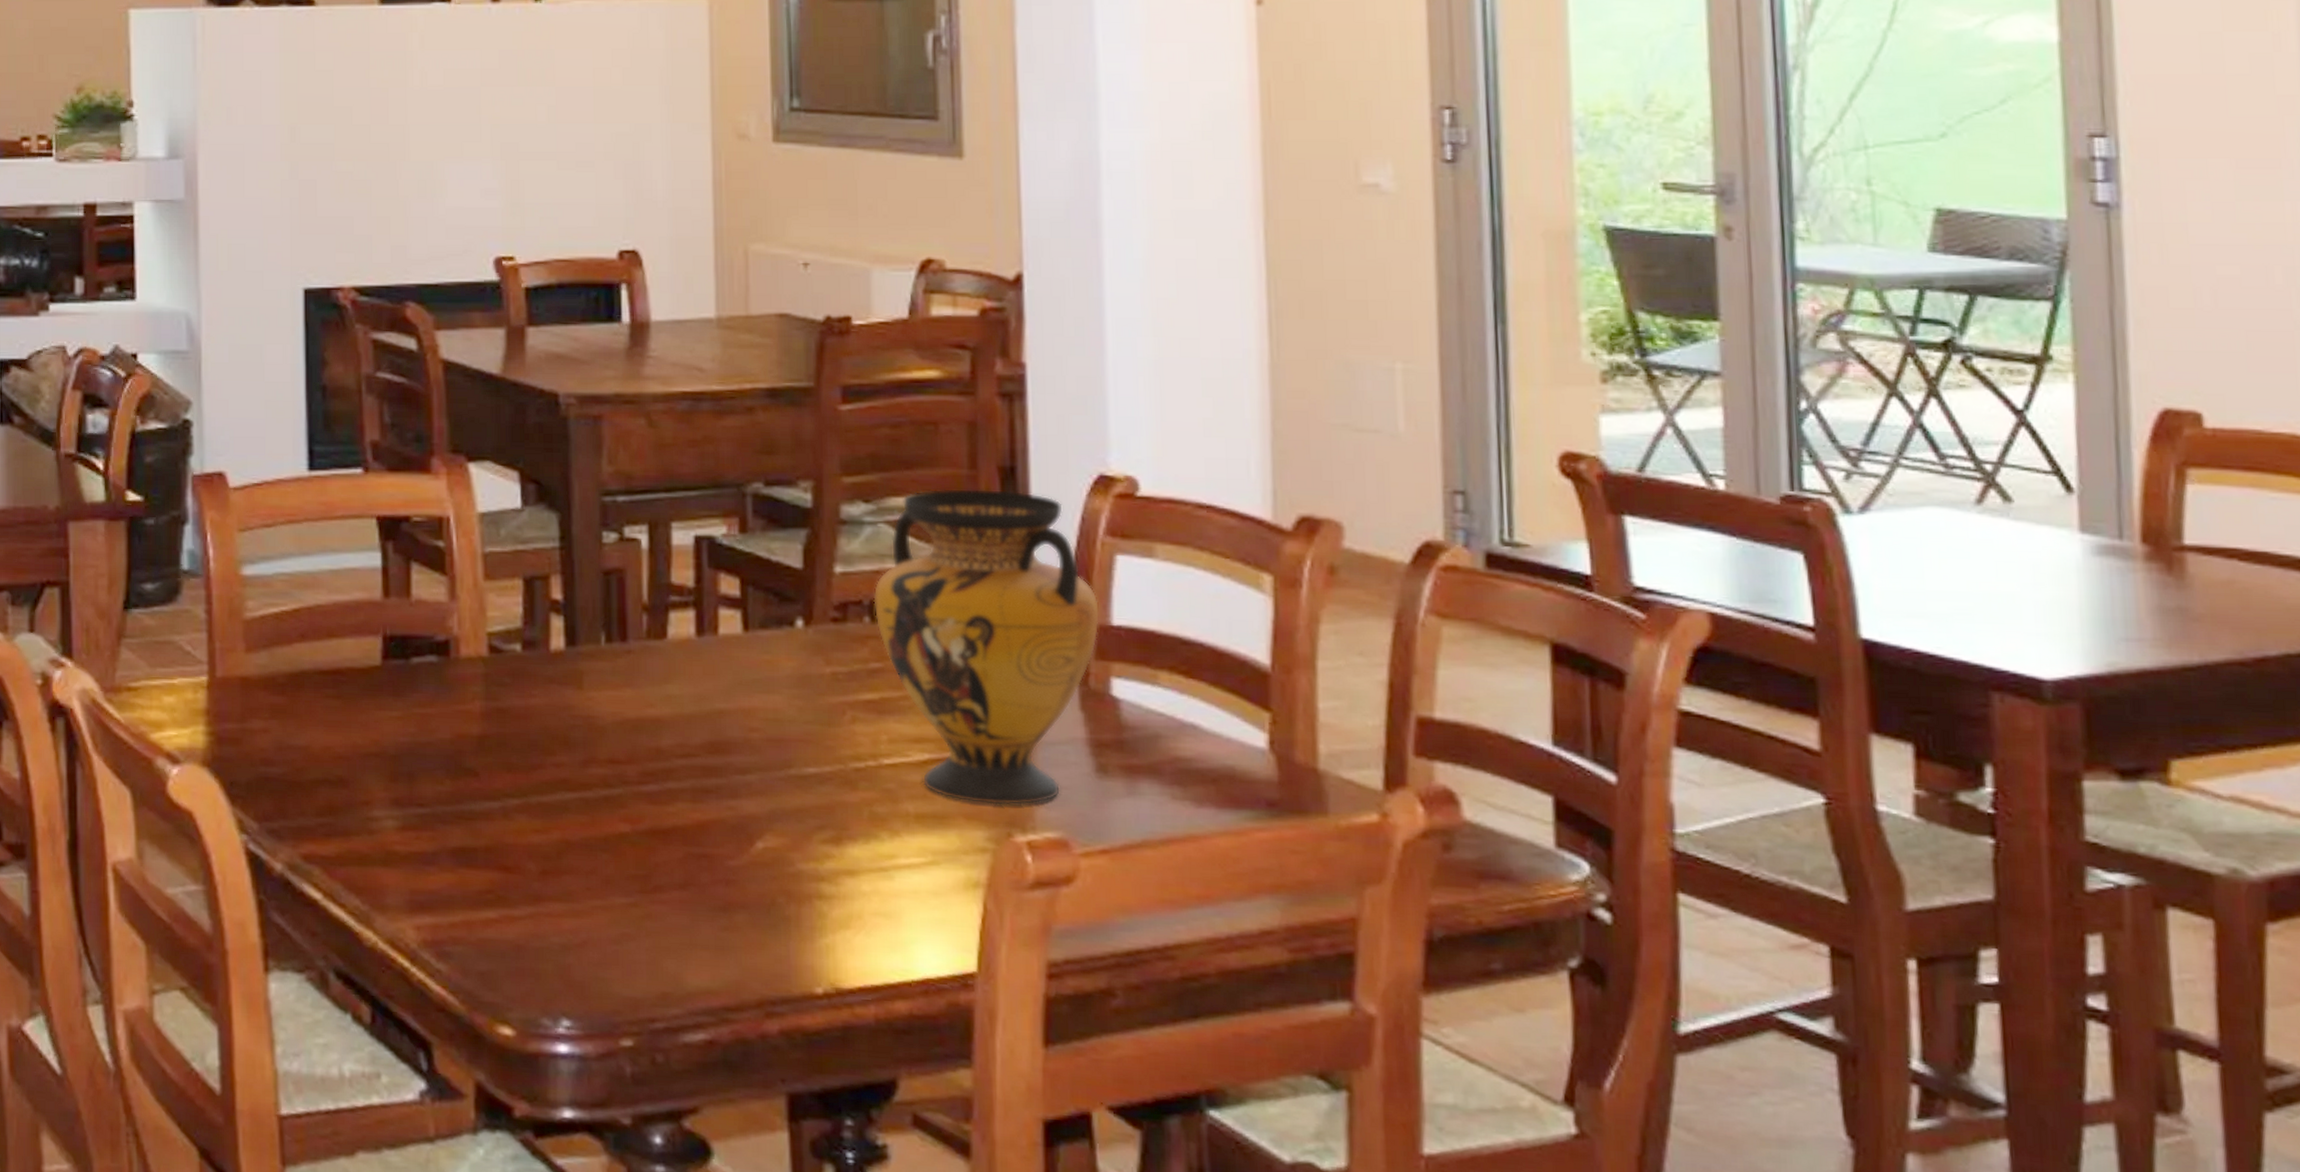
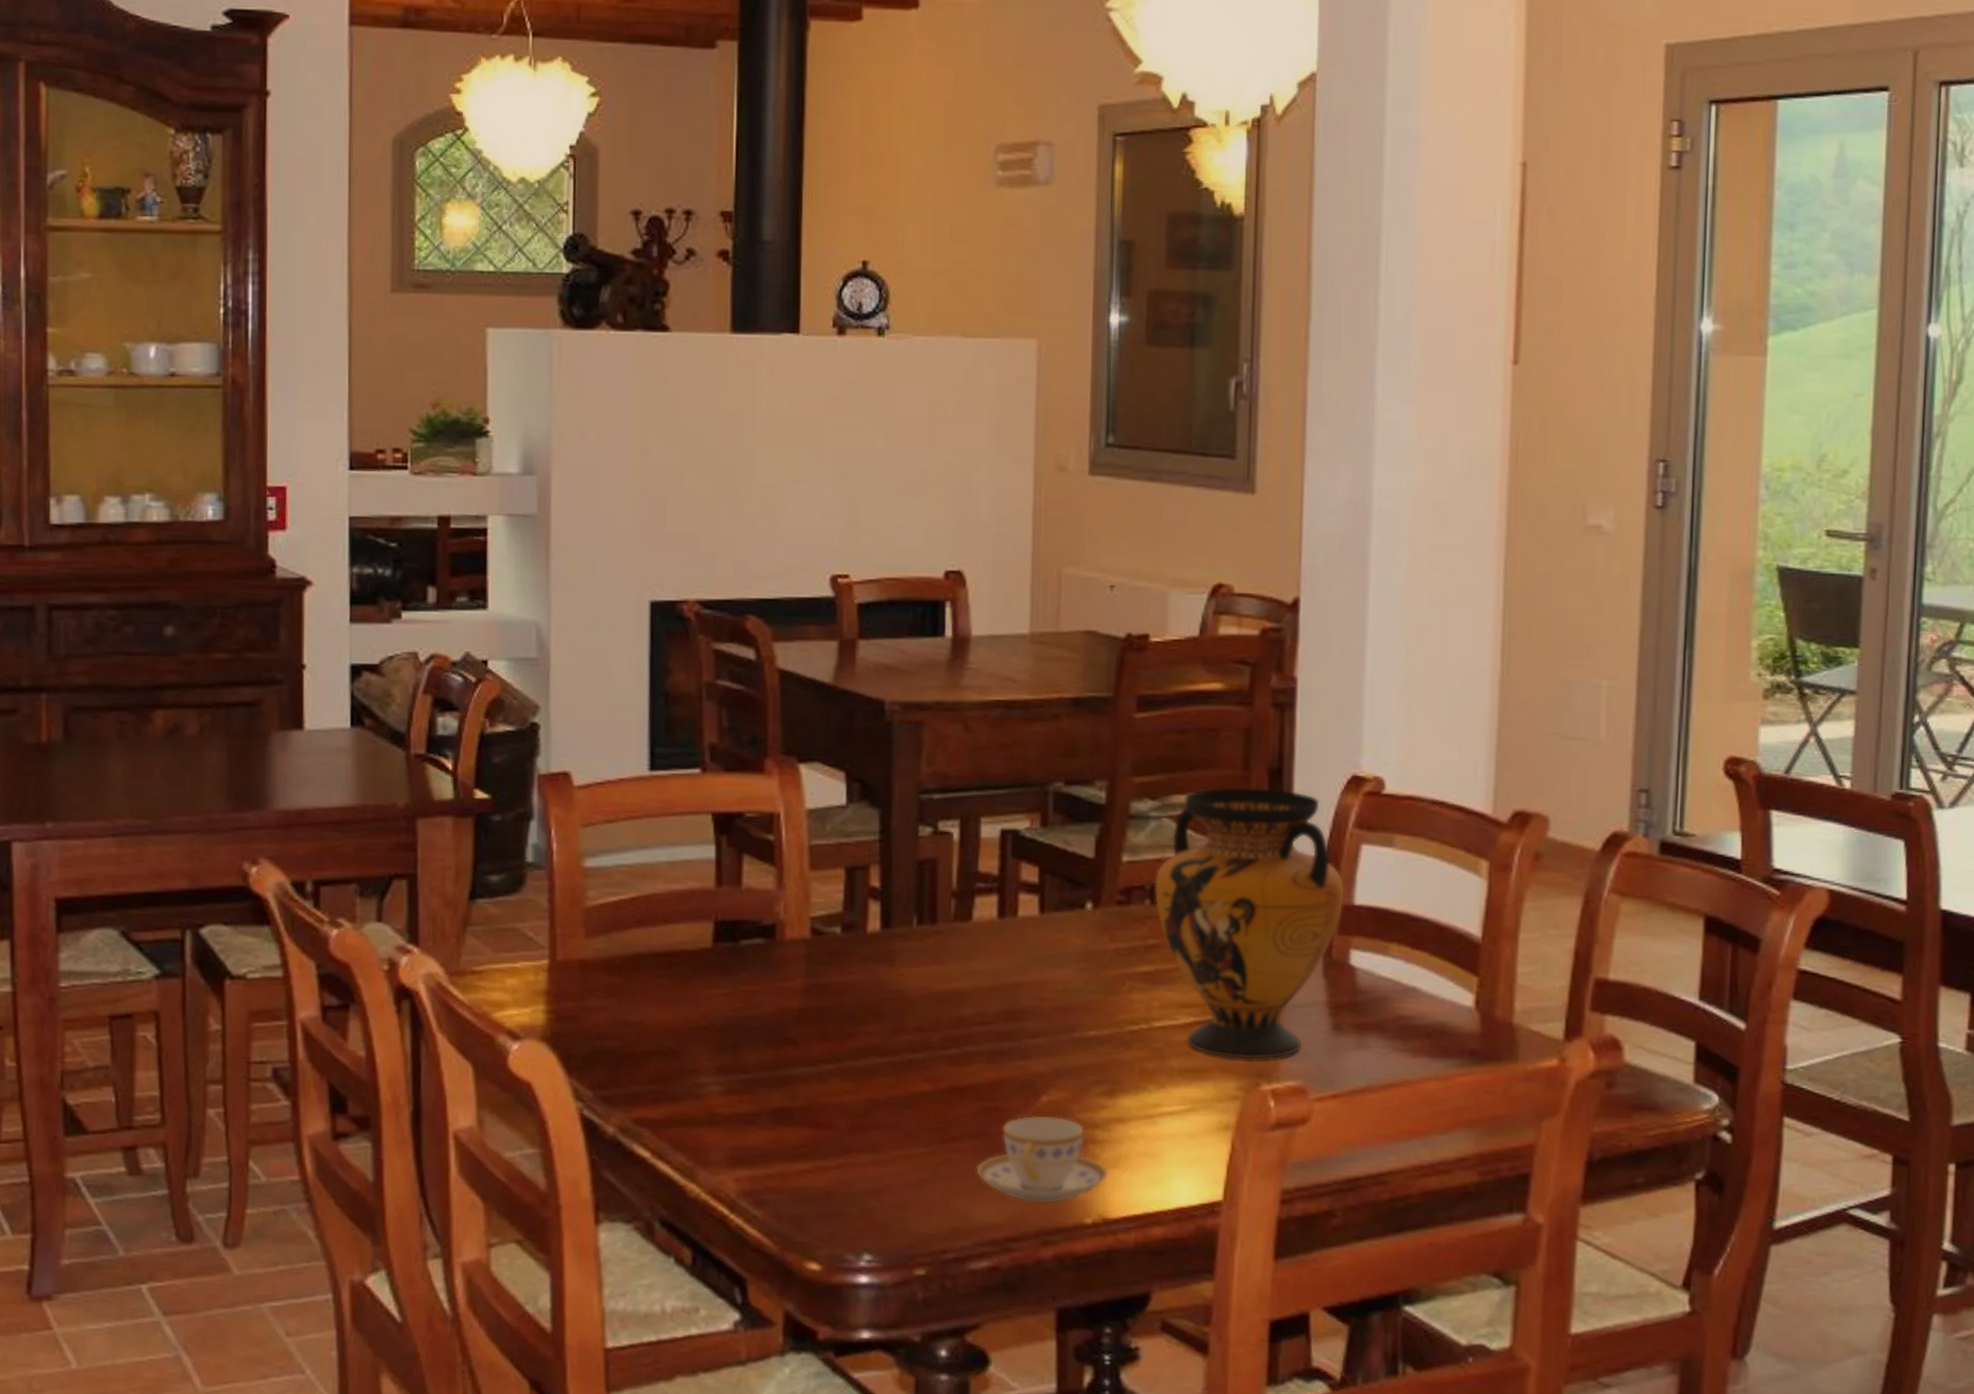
teacup: none [684,864,839,969] -> present [975,1115,1108,1204]

